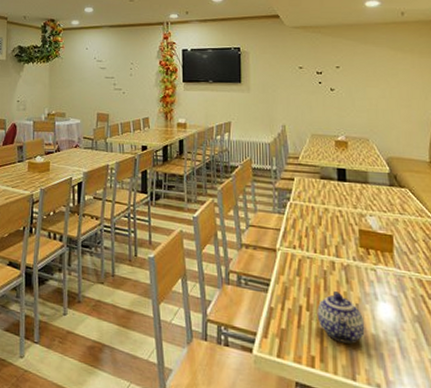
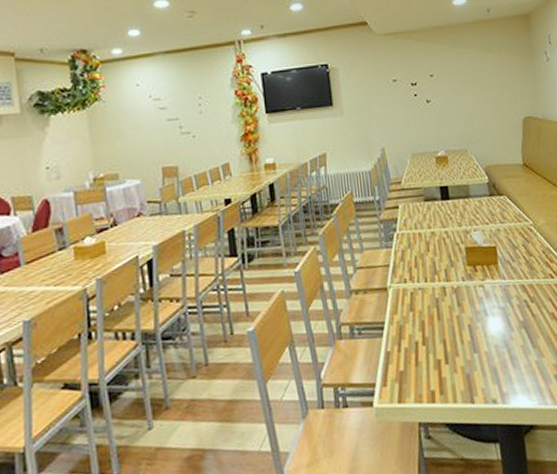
teapot: present [317,290,365,344] -> none [432,316,479,369]

